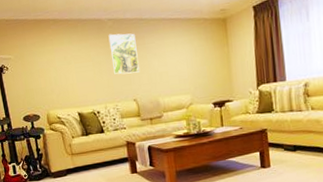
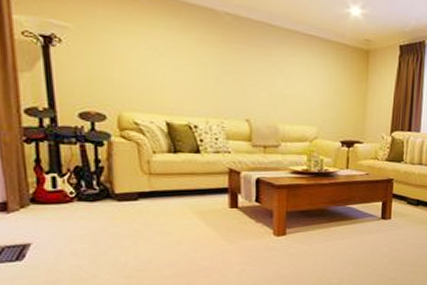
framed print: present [108,33,140,75] -> none [223,32,259,88]

